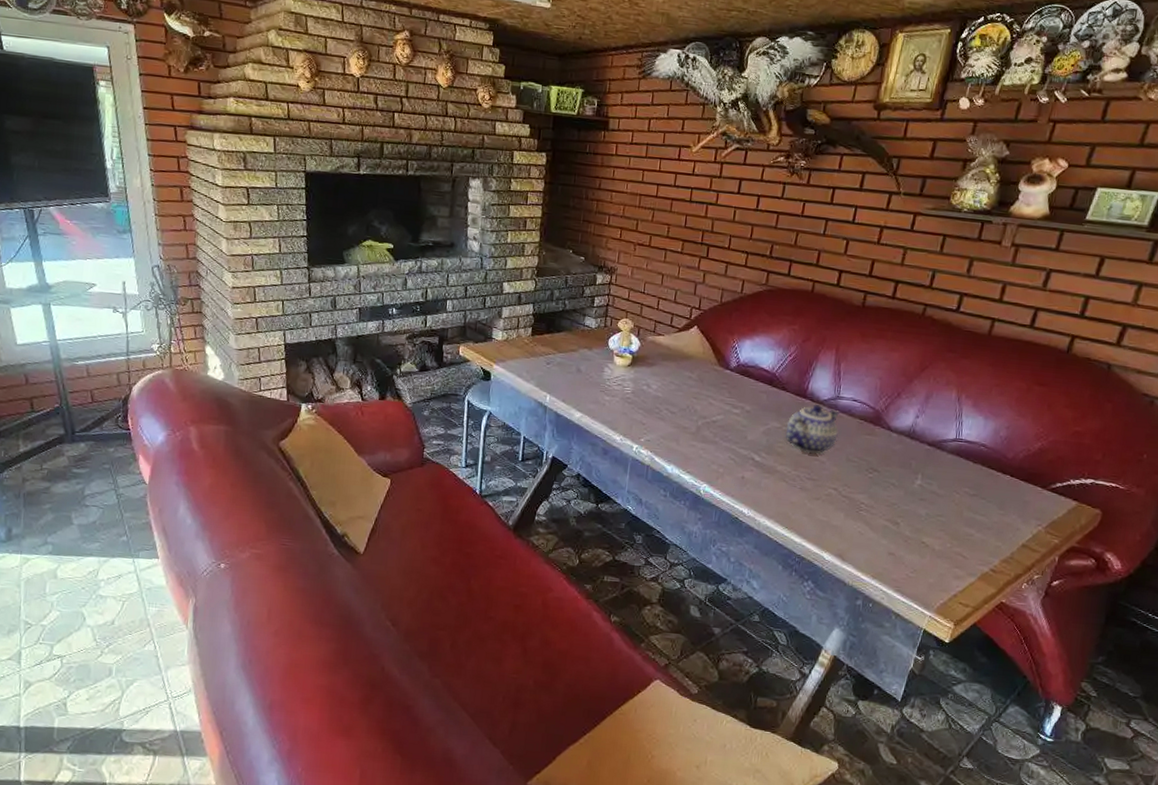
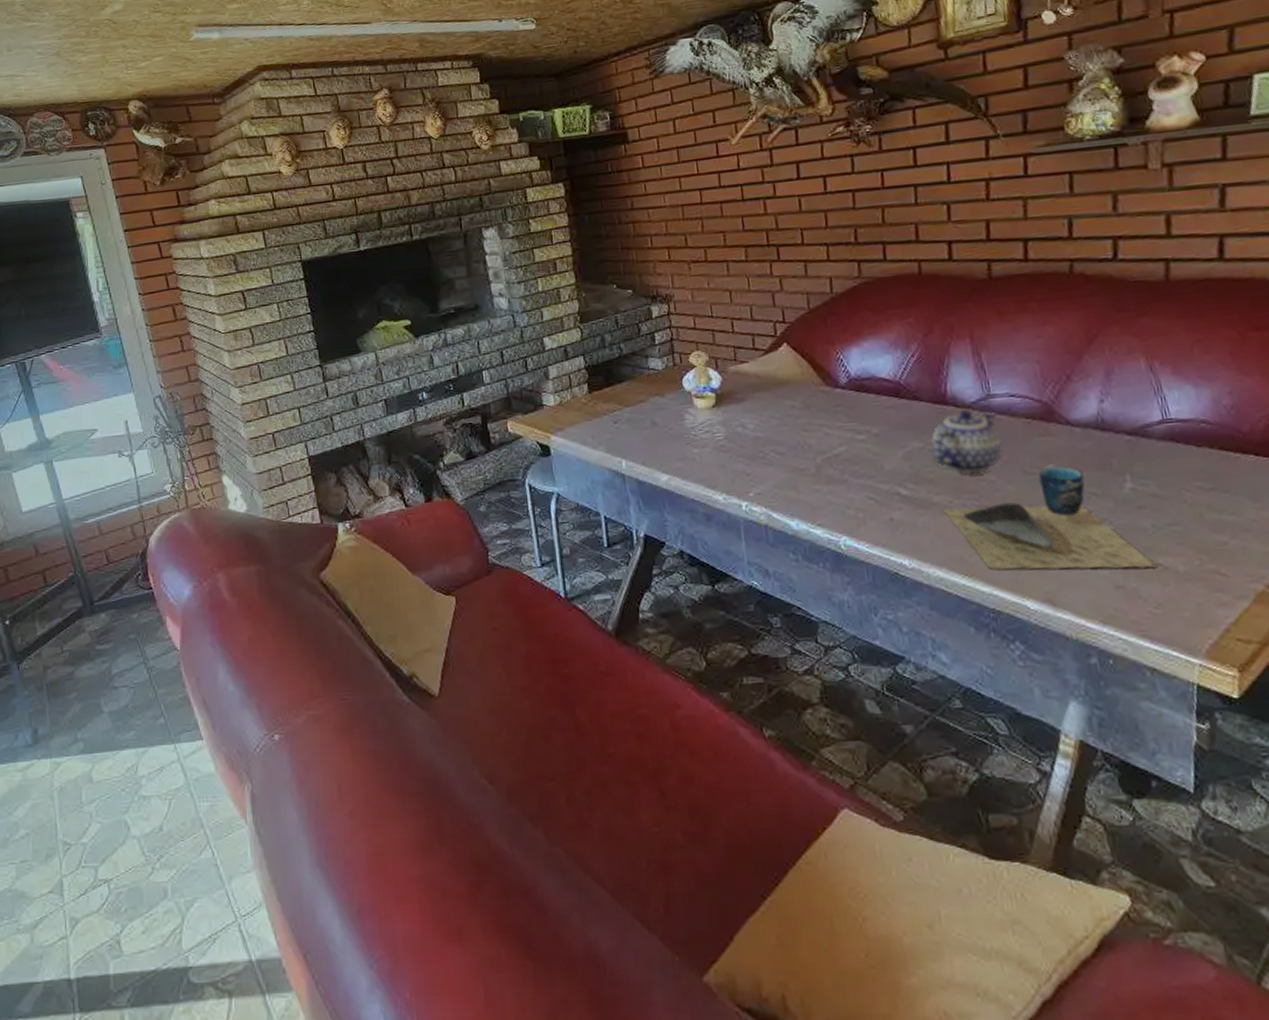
cup: none [782,458,921,544] -> present [943,465,1156,570]

